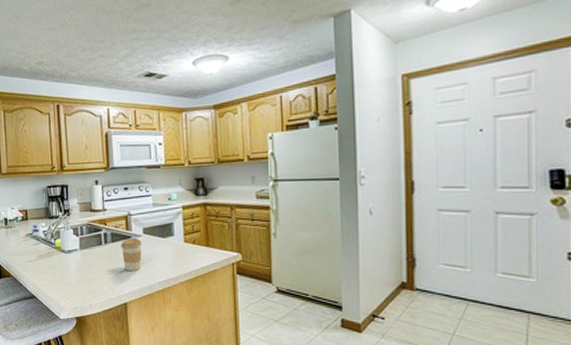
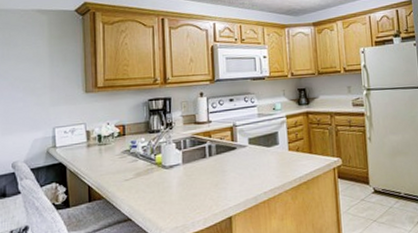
coffee cup: present [120,238,142,270] -> none [225,148,248,183]

